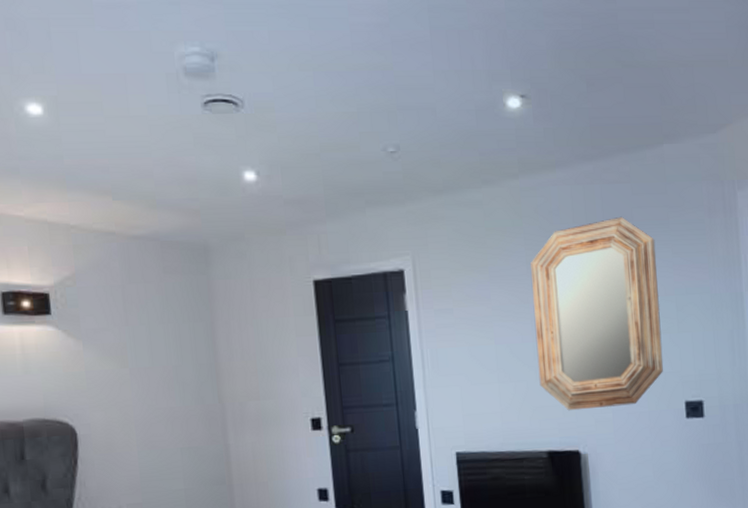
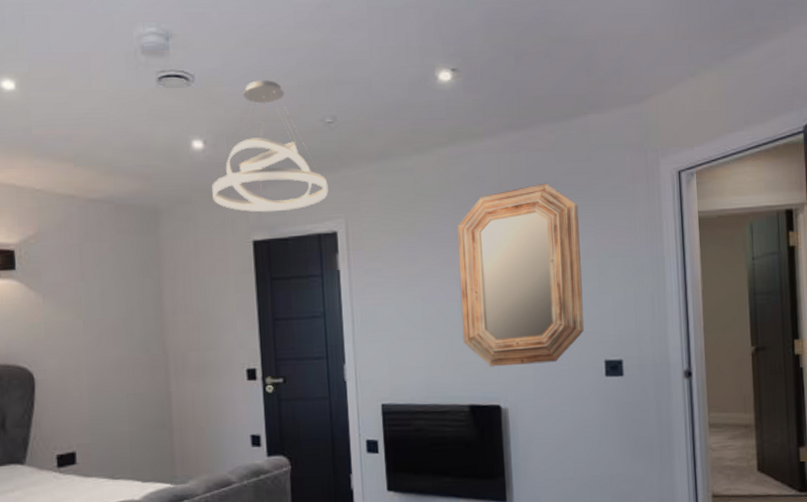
pendant light: none [267,106,394,250] -> present [212,80,329,212]

